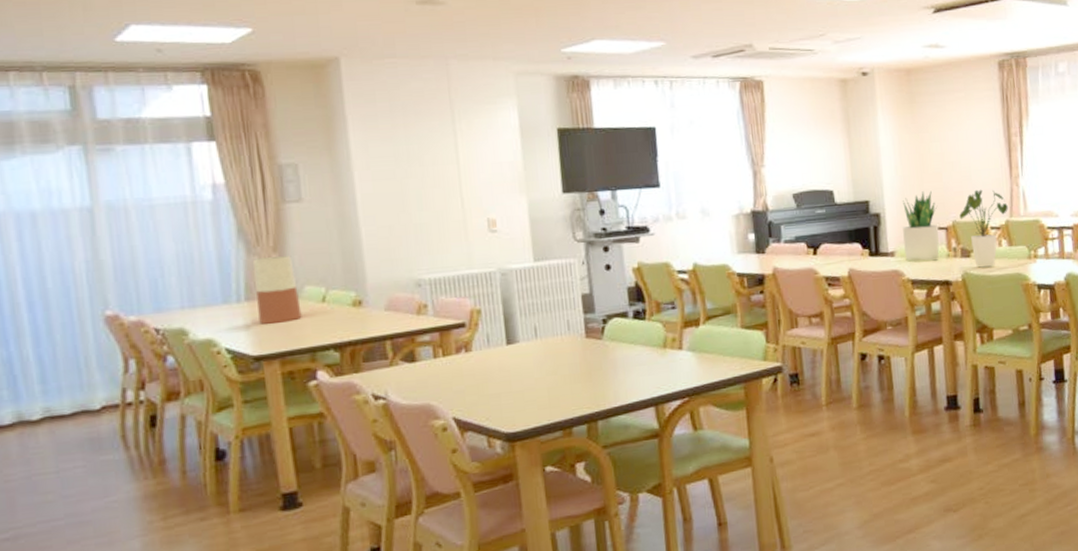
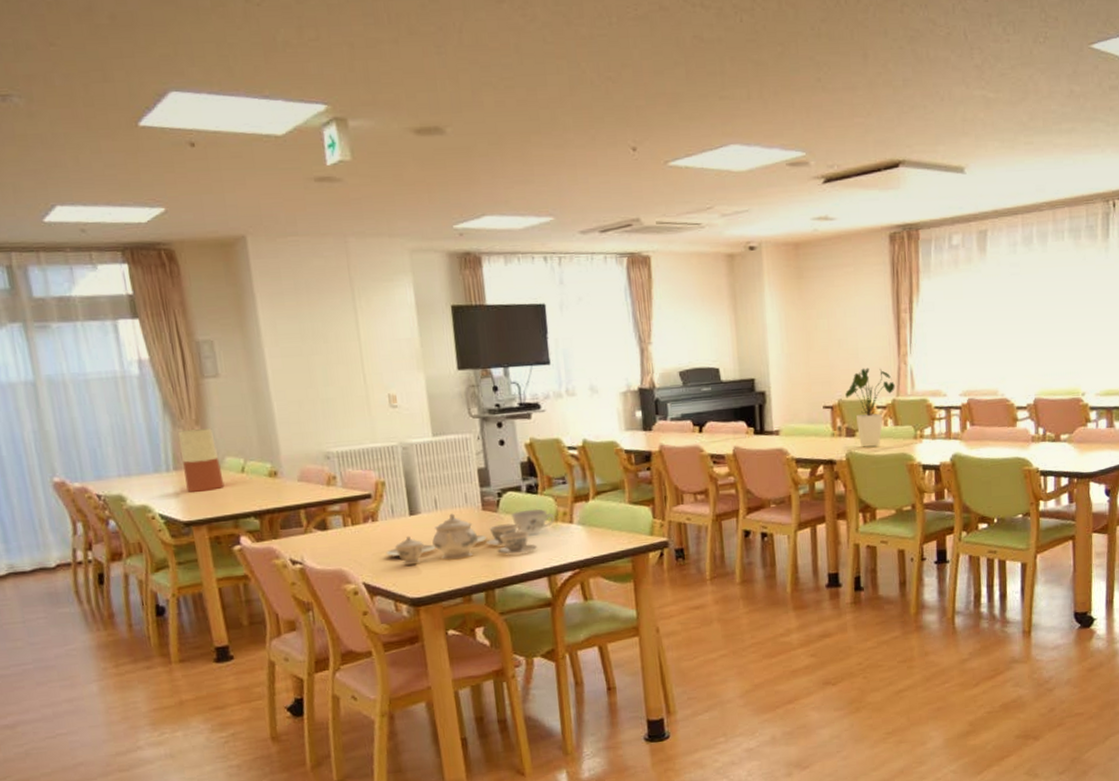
tea set: none [479,342,644,398] -> present [386,513,537,566]
teacup: none [617,335,663,364] -> present [511,509,555,536]
planter: present [903,191,939,263] -> none [788,369,824,442]

